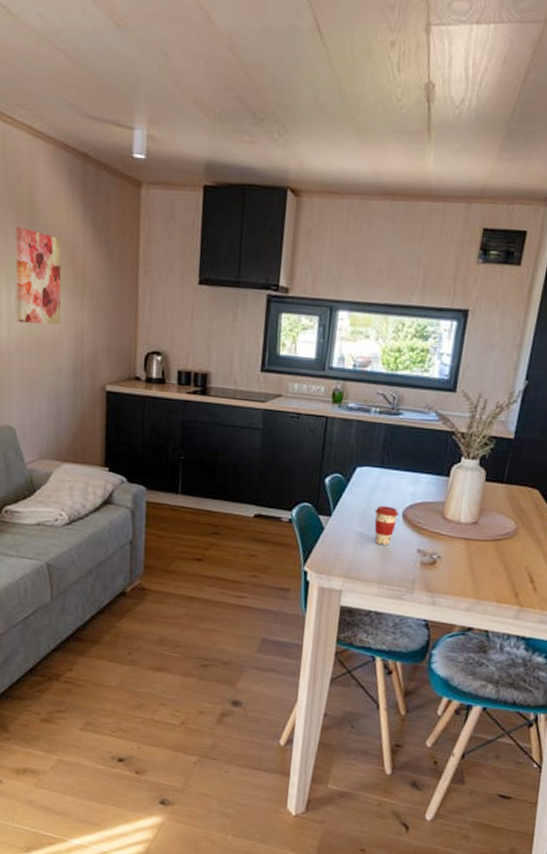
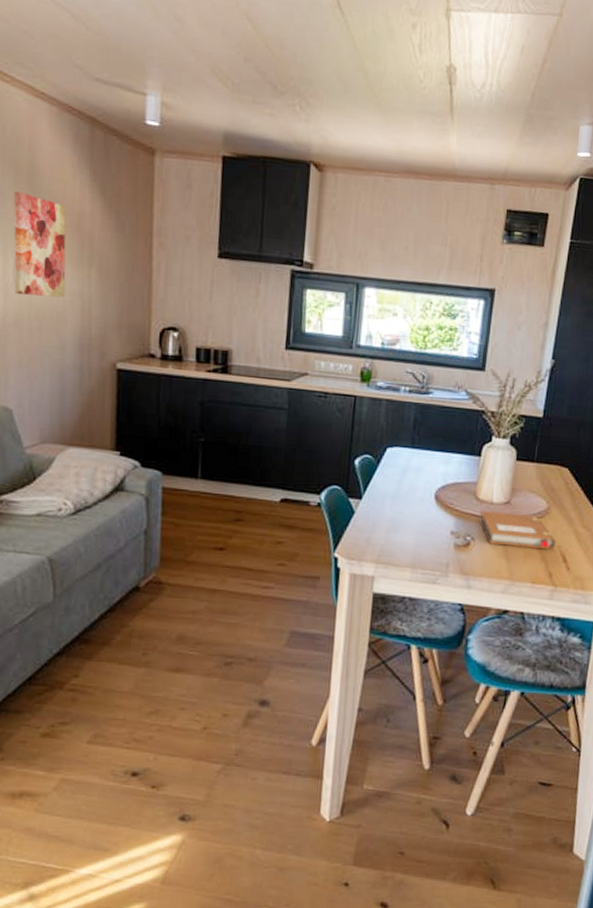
coffee cup: present [374,505,399,546] -> none [406,487,431,529]
notebook: none [445,529,524,570] -> present [478,510,556,549]

